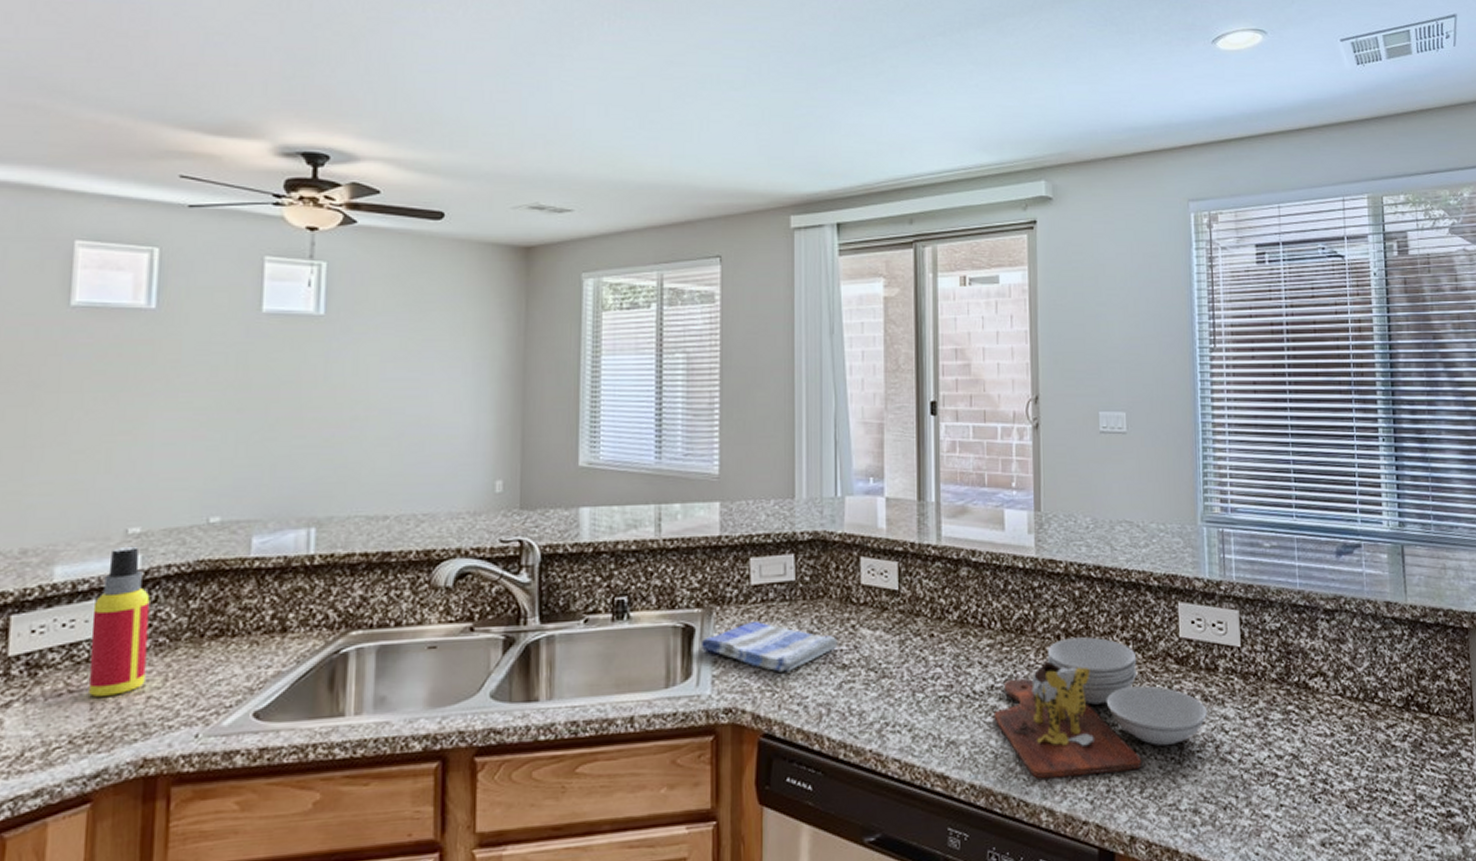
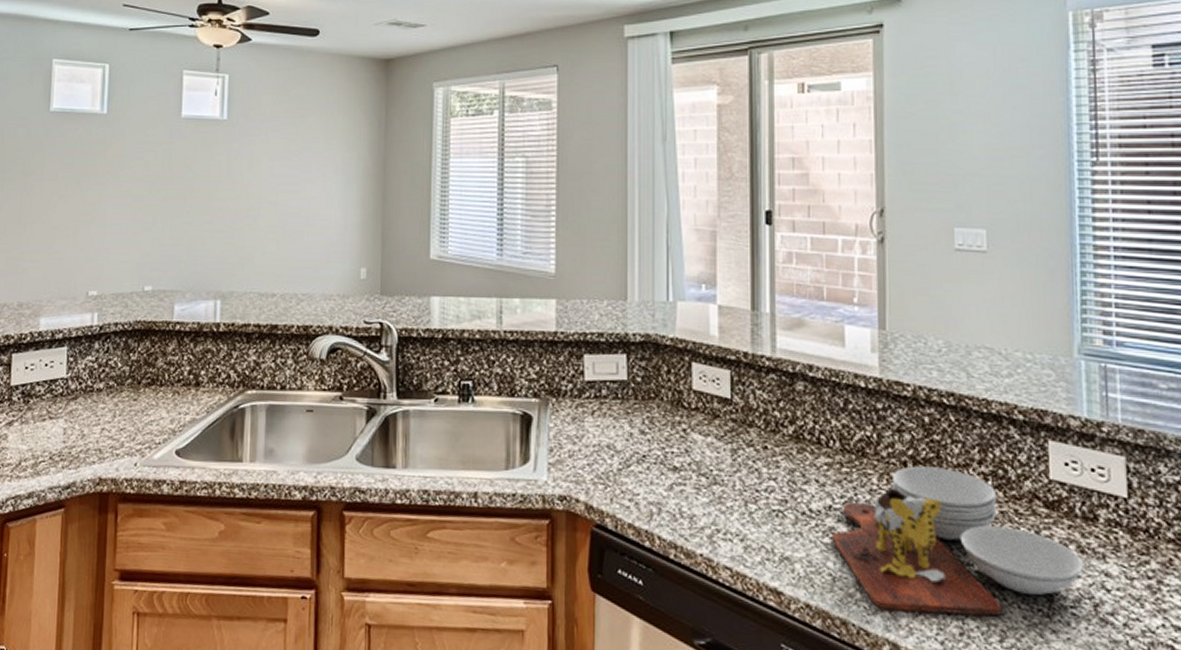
spray bottle: present [88,546,150,697] -> none [62,305,104,425]
dish towel: present [702,622,838,672] -> none [539,416,669,468]

